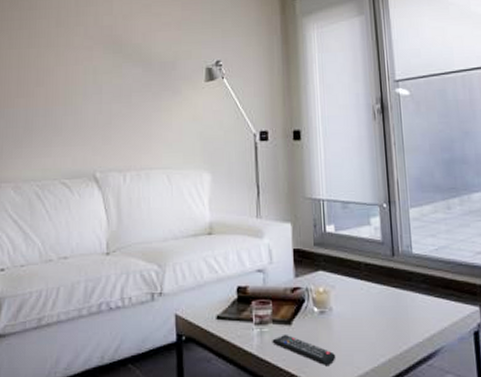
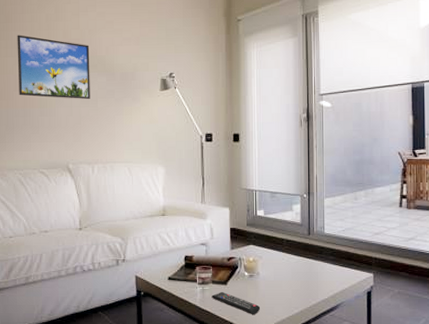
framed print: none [40,23,124,95] -> present [17,35,90,100]

